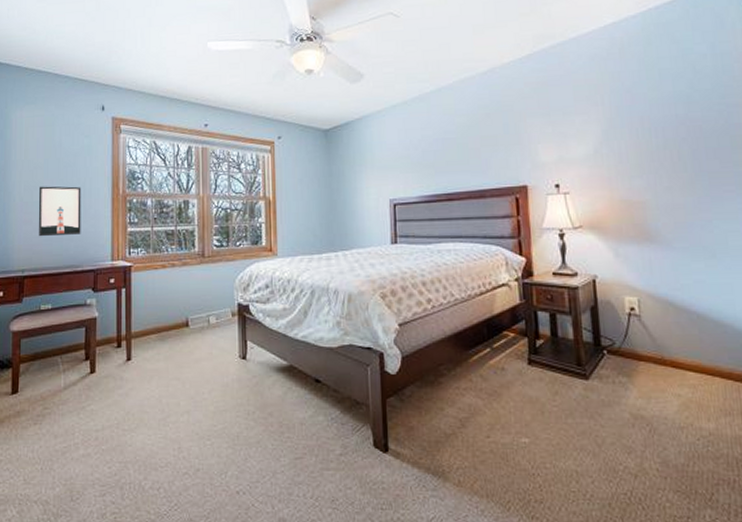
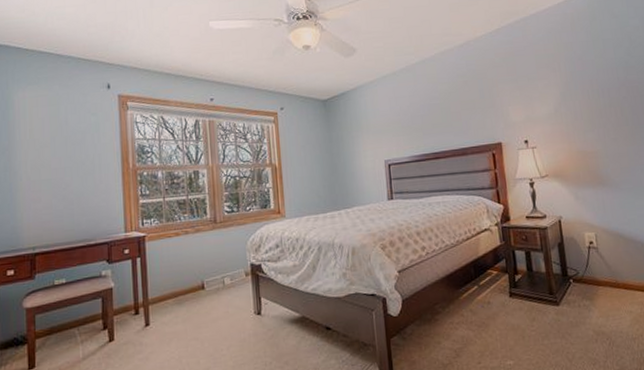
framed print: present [38,186,81,237] -> none [46,163,93,214]

